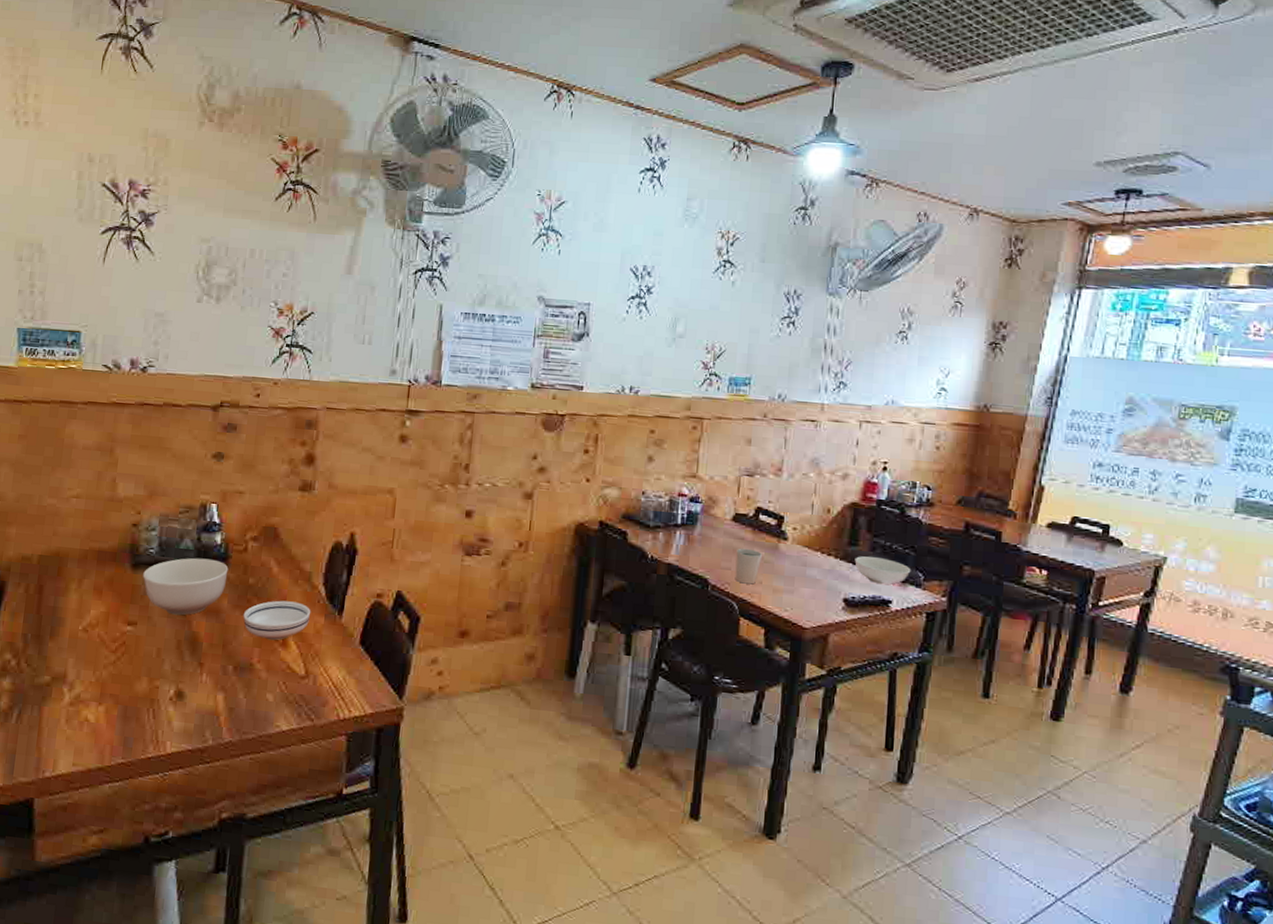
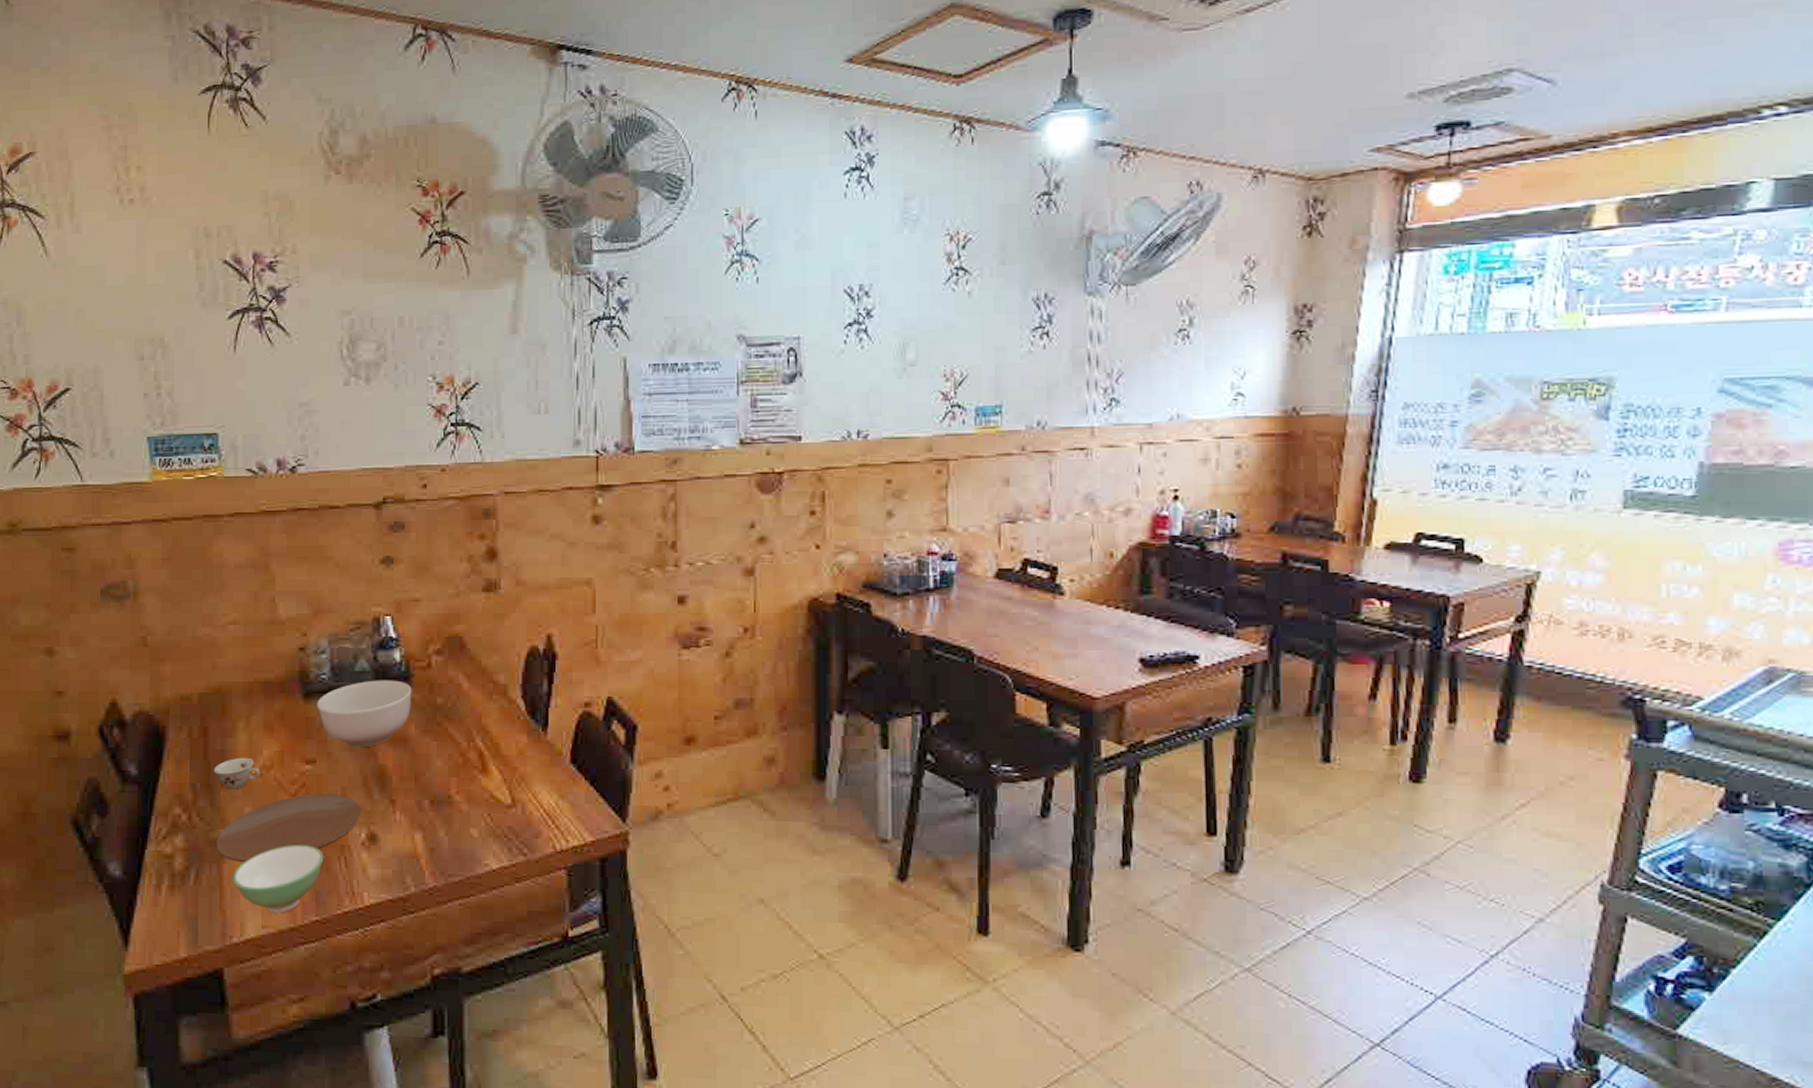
plate: none [39,651,172,707] -> present [216,793,361,863]
teacup: none [44,614,86,642] -> present [213,757,260,790]
bowl: none [51,694,135,755] -> present [233,844,324,914]
bowl: present [243,600,311,641] -> none [434,720,511,767]
cup: present [735,548,763,585] -> none [1004,609,1036,652]
bowl: present [854,556,911,585] -> none [1149,604,1220,638]

